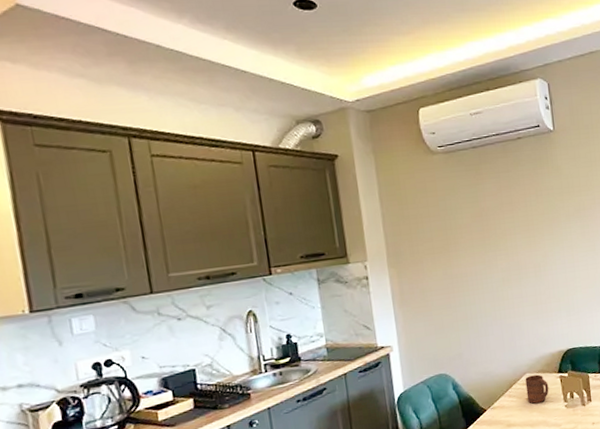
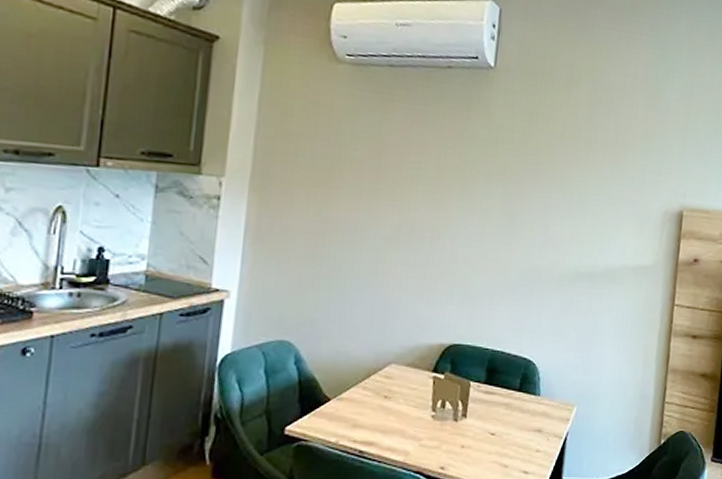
cup: present [525,374,549,404] -> none [385,368,417,405]

